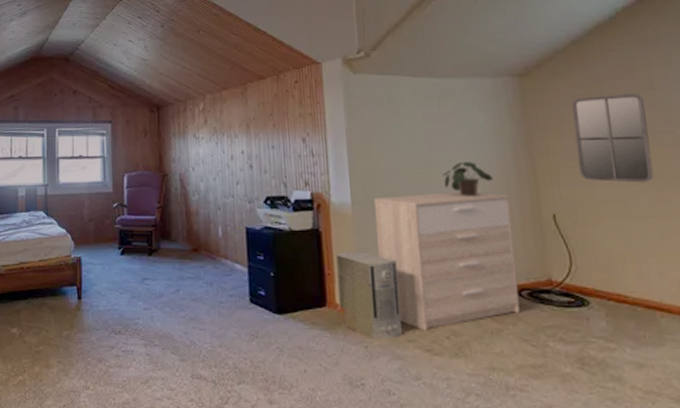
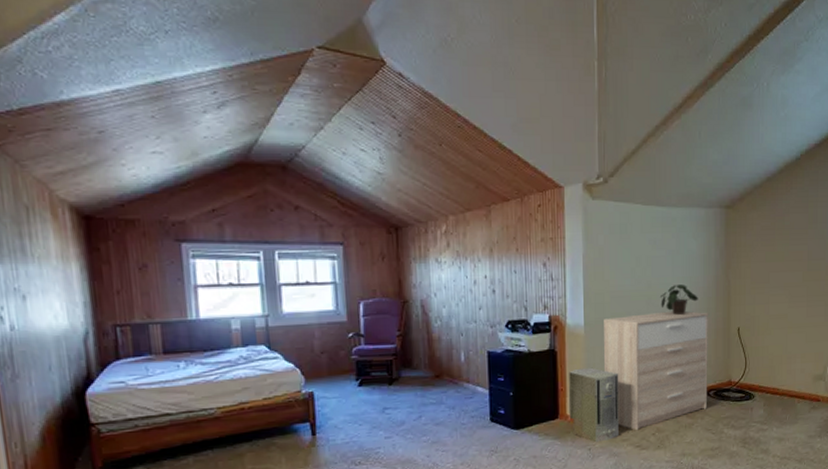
home mirror: present [571,93,654,183] -> none [760,226,809,300]

